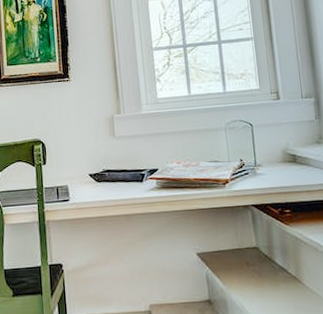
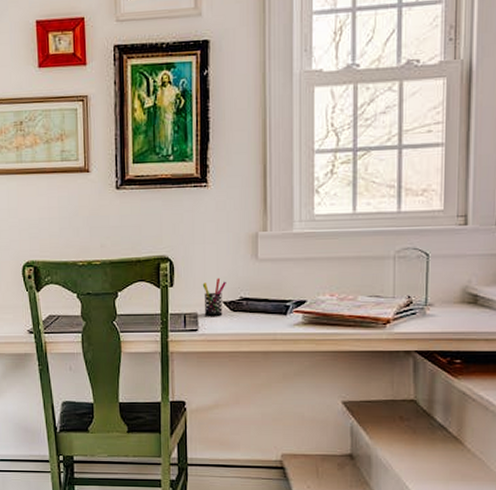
pen holder: none [70,155,90,188] -> present [202,278,226,316]

